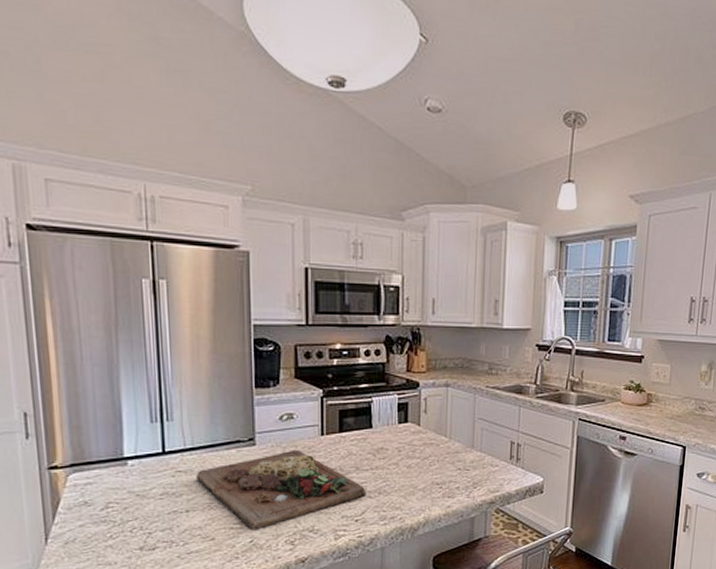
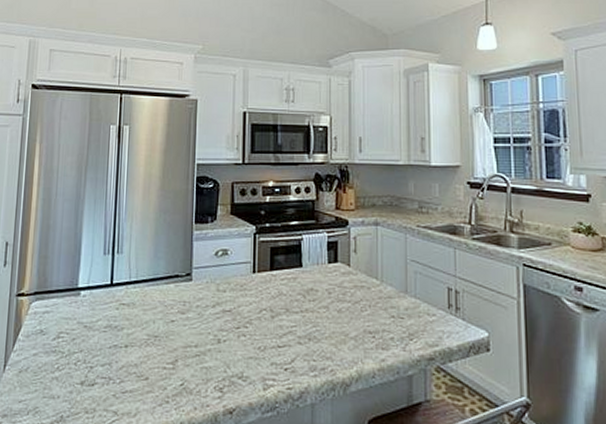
cutting board: present [196,449,366,530] -> none [137,287,296,372]

